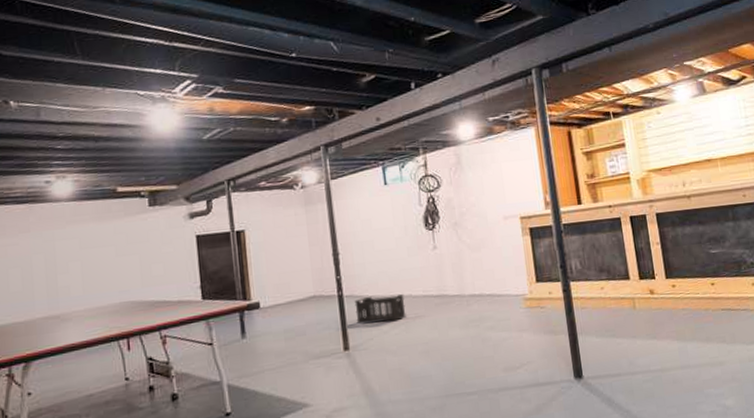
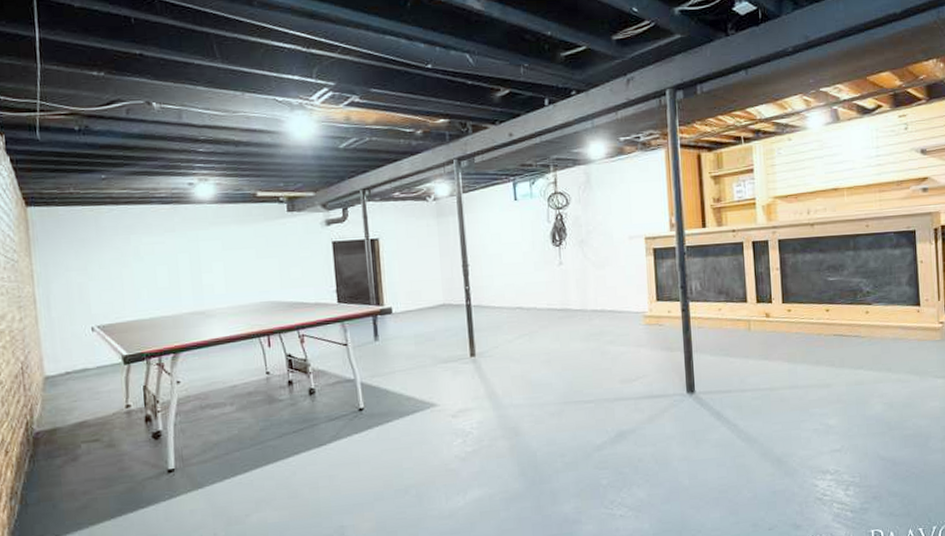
plastic crate: present [354,293,406,324] -> none [481,305,531,332]

